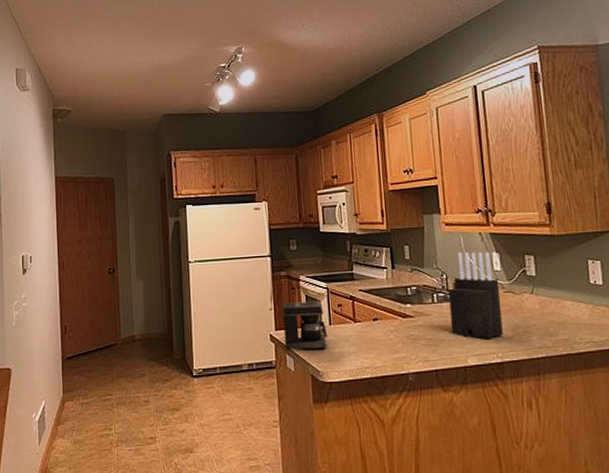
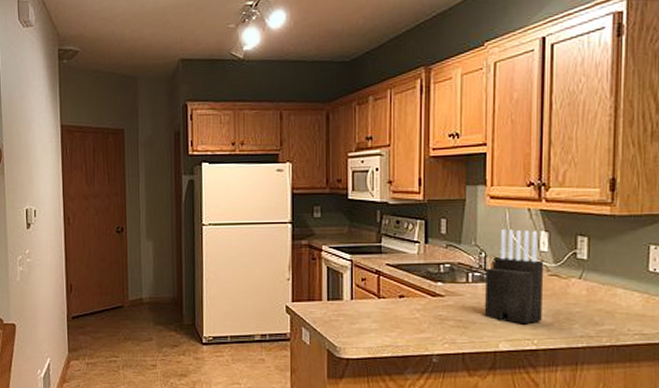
coffee maker: present [283,301,327,350] -> none [301,273,347,323]

